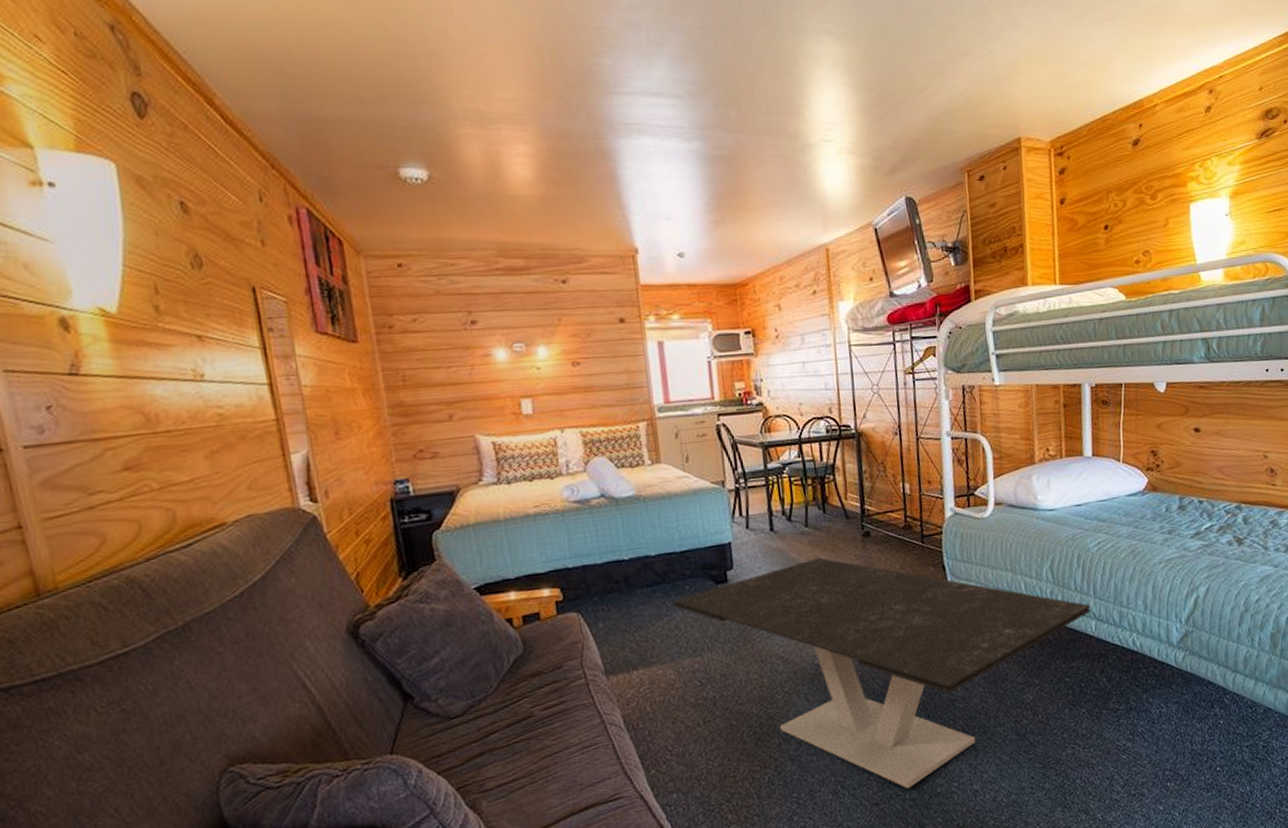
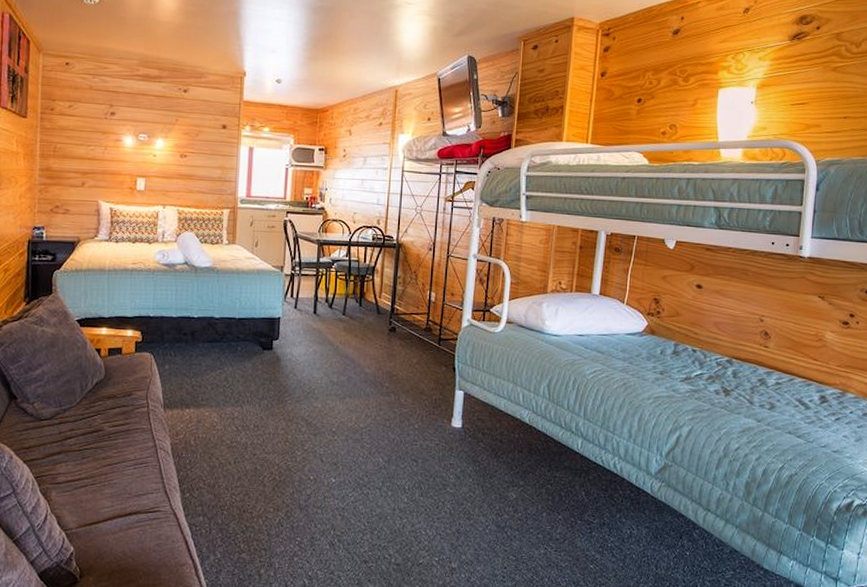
coffee table: present [672,557,1091,789] -> none [226,342,580,554]

